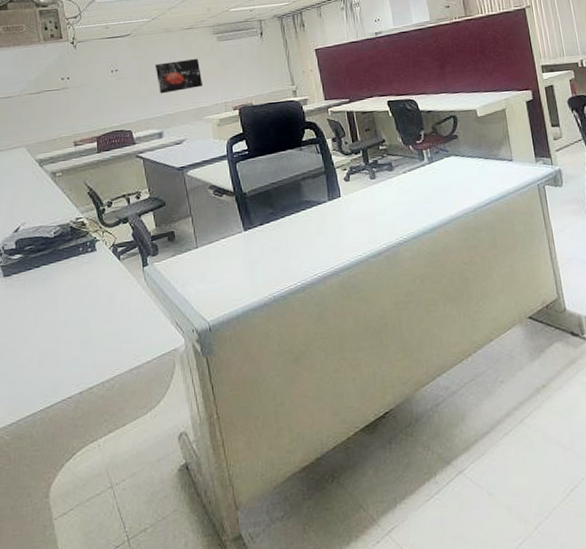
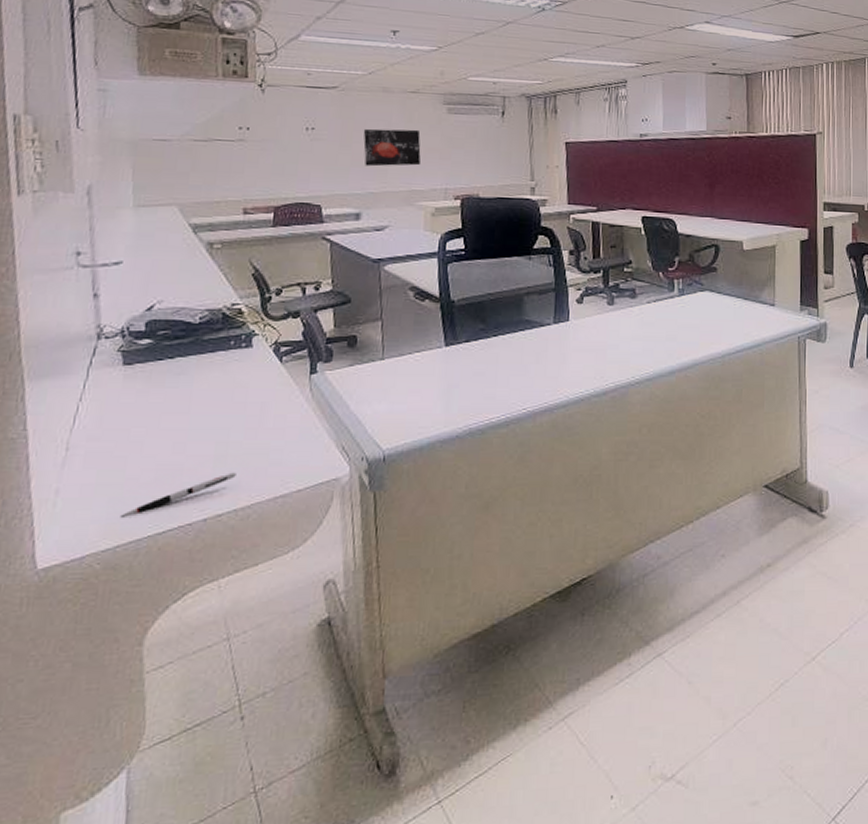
pen: none [18,352,99,397] -> present [120,472,236,517]

